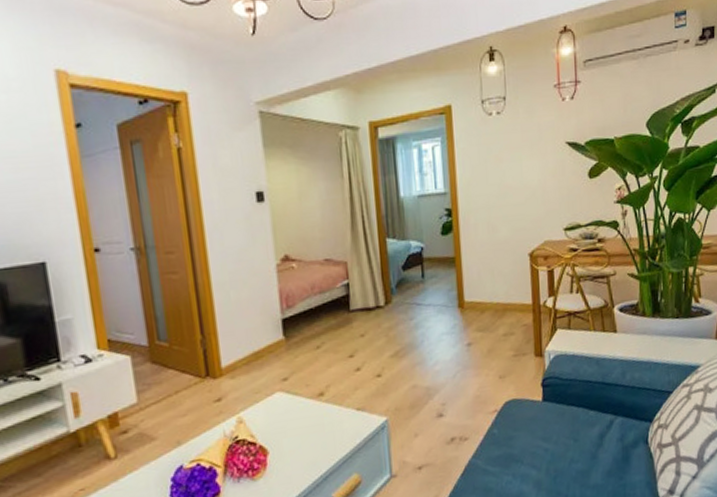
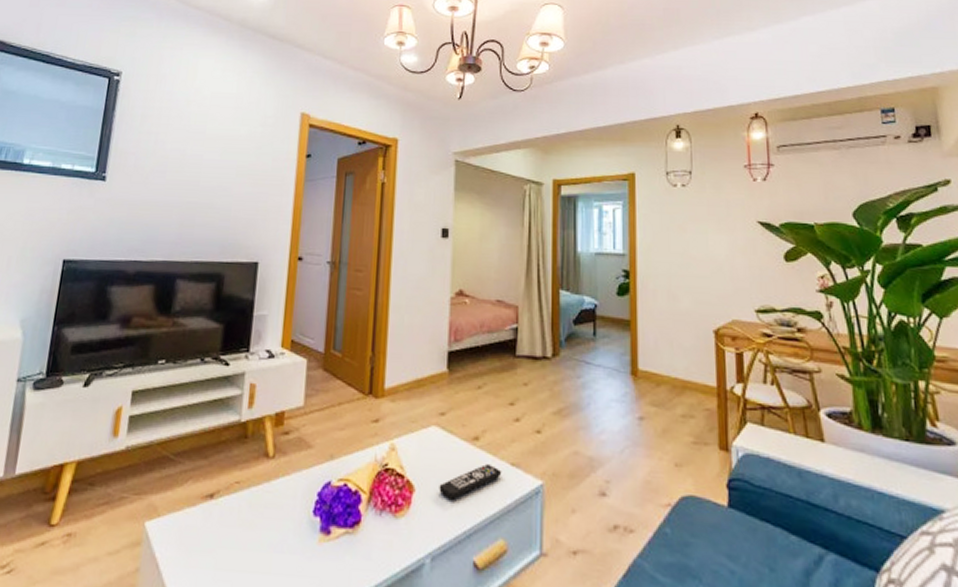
remote control: none [291,414,350,453] -> present [439,464,502,500]

